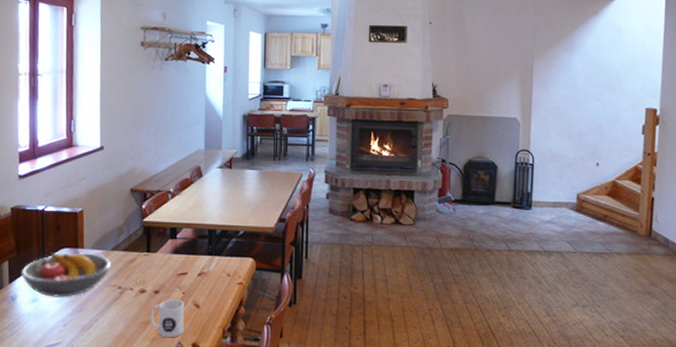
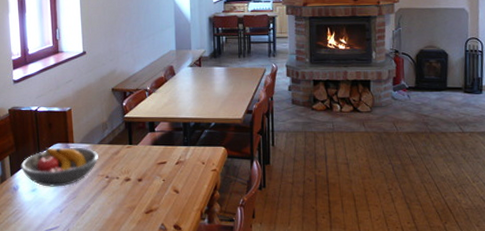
mug: present [150,299,184,338] -> none [135,186,166,221]

